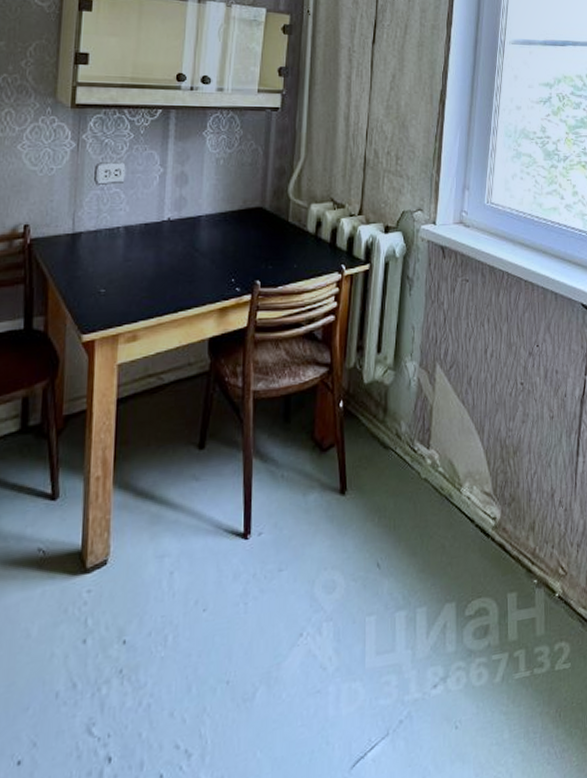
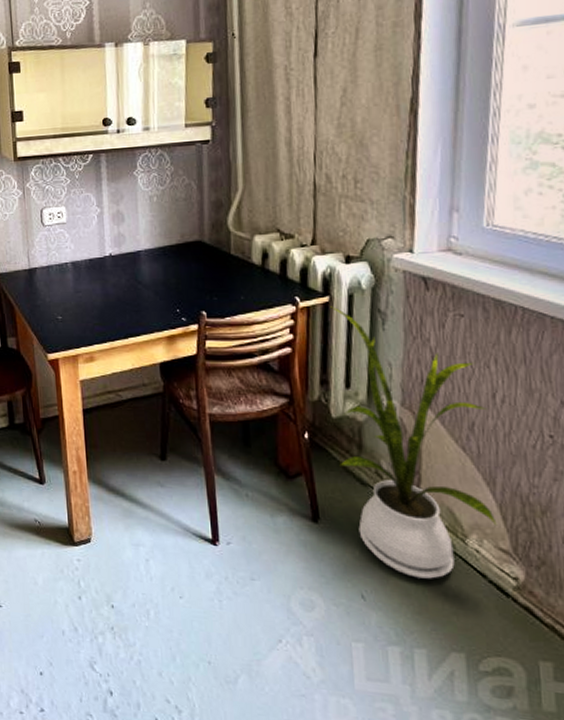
house plant: none [367,274,484,535] -> present [329,306,498,579]

